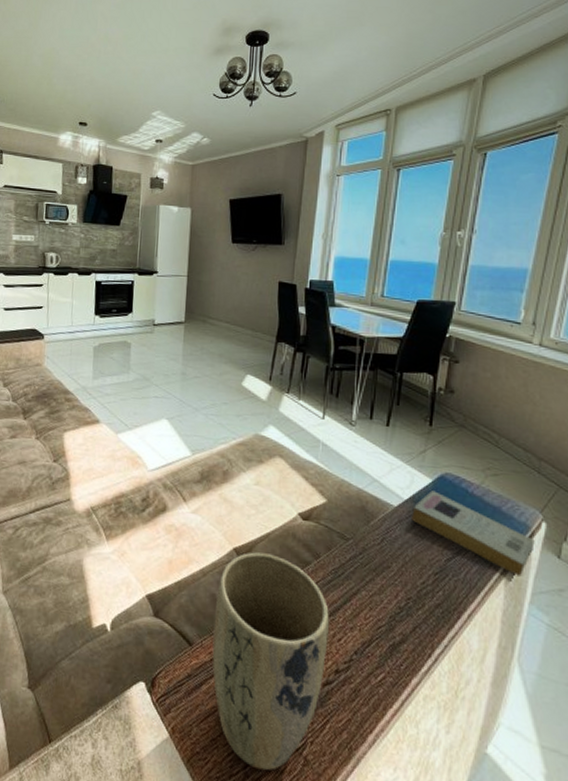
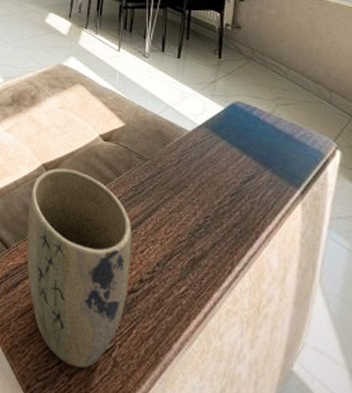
book: present [410,490,535,577] -> none [205,117,330,201]

